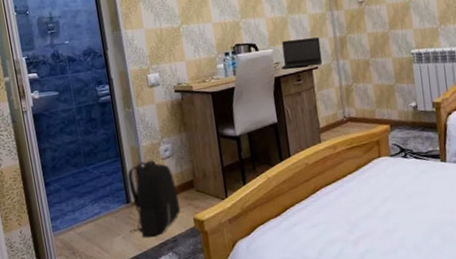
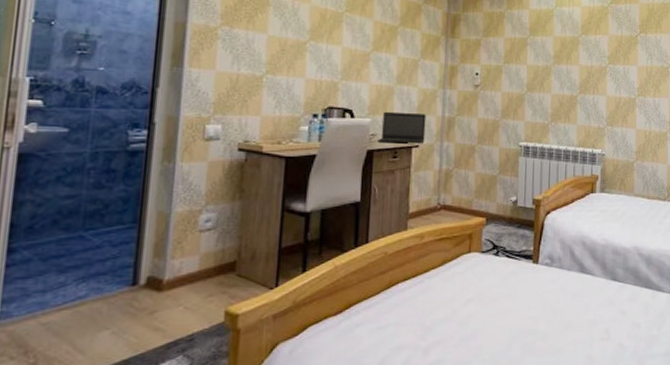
backpack: present [127,160,181,238] -> none [126,231,212,334]

